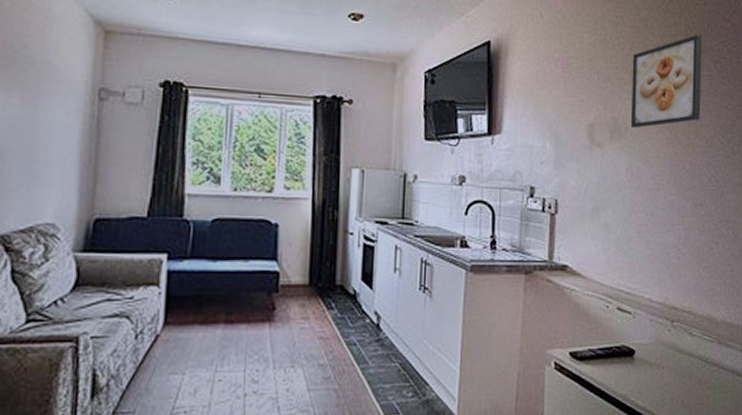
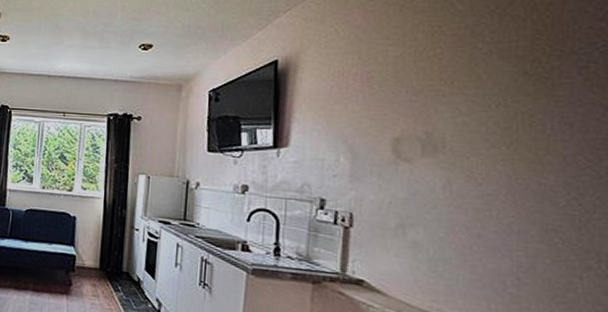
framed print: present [630,34,702,129] -> none [449,37,559,143]

